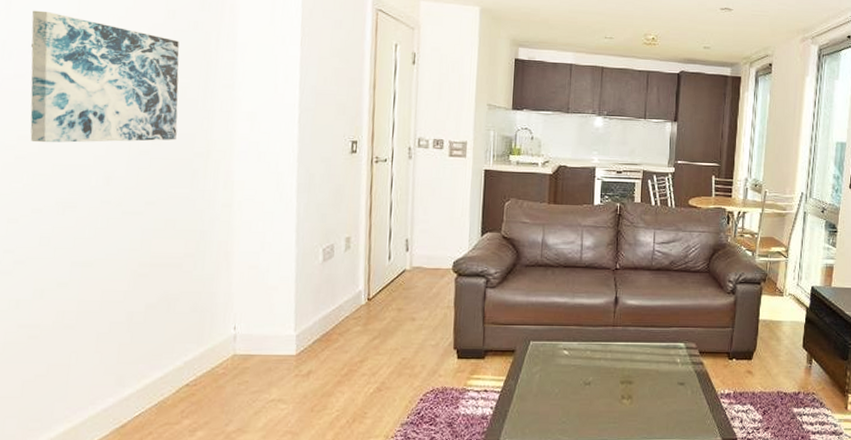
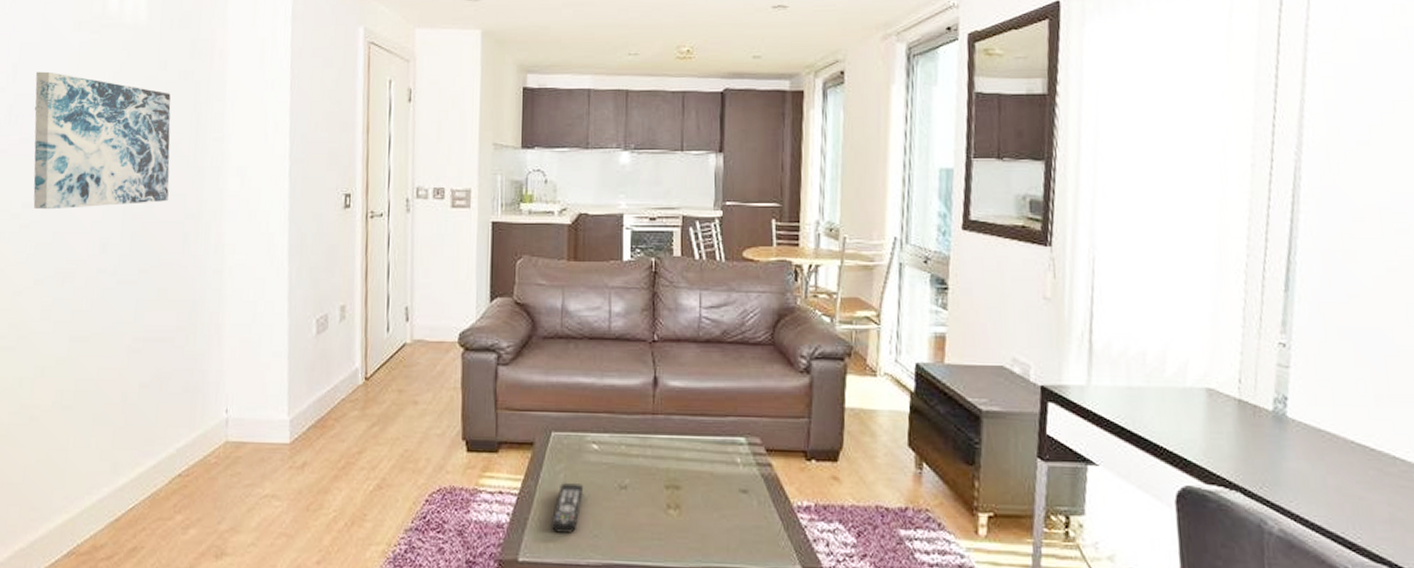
remote control: none [527,381,556,421] -> present [550,482,584,533]

